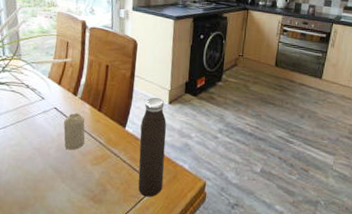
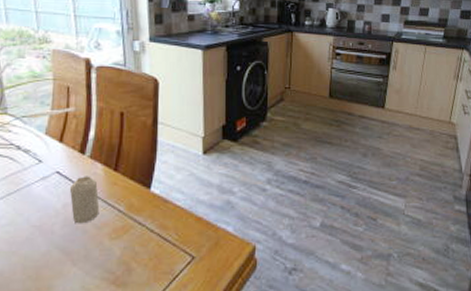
water bottle: present [138,97,167,197] -> none [169,147,203,272]

